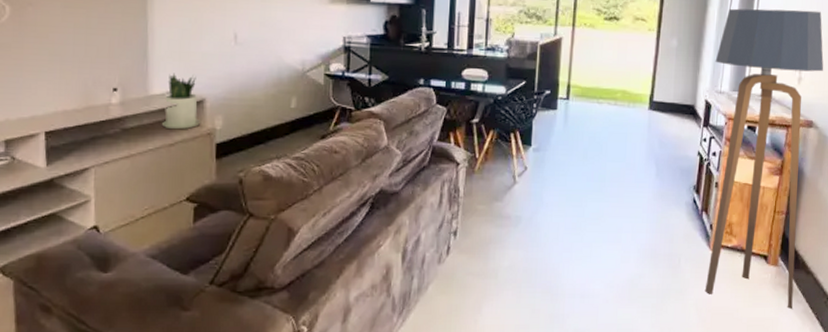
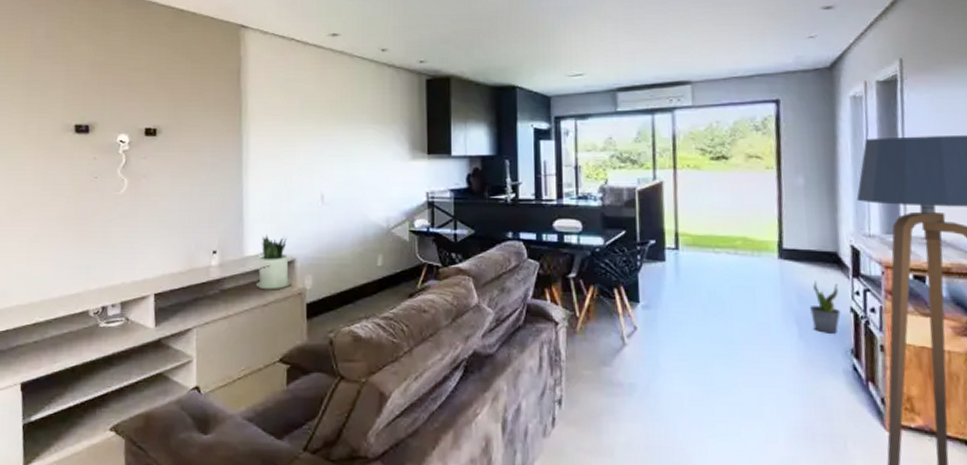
potted plant: none [667,129,691,173] -> present [809,281,841,334]

